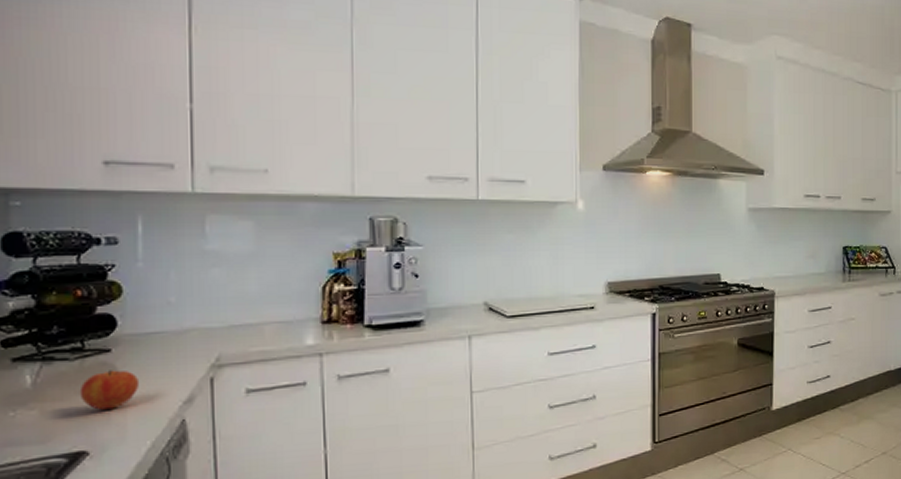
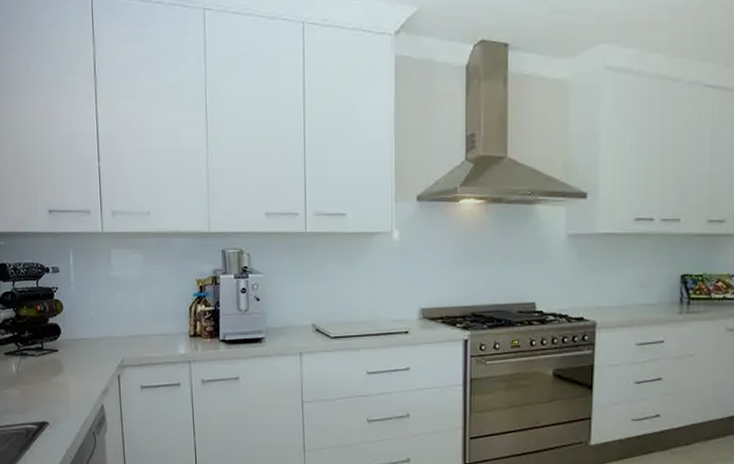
apple: present [79,370,138,410] -> none [42,365,75,393]

